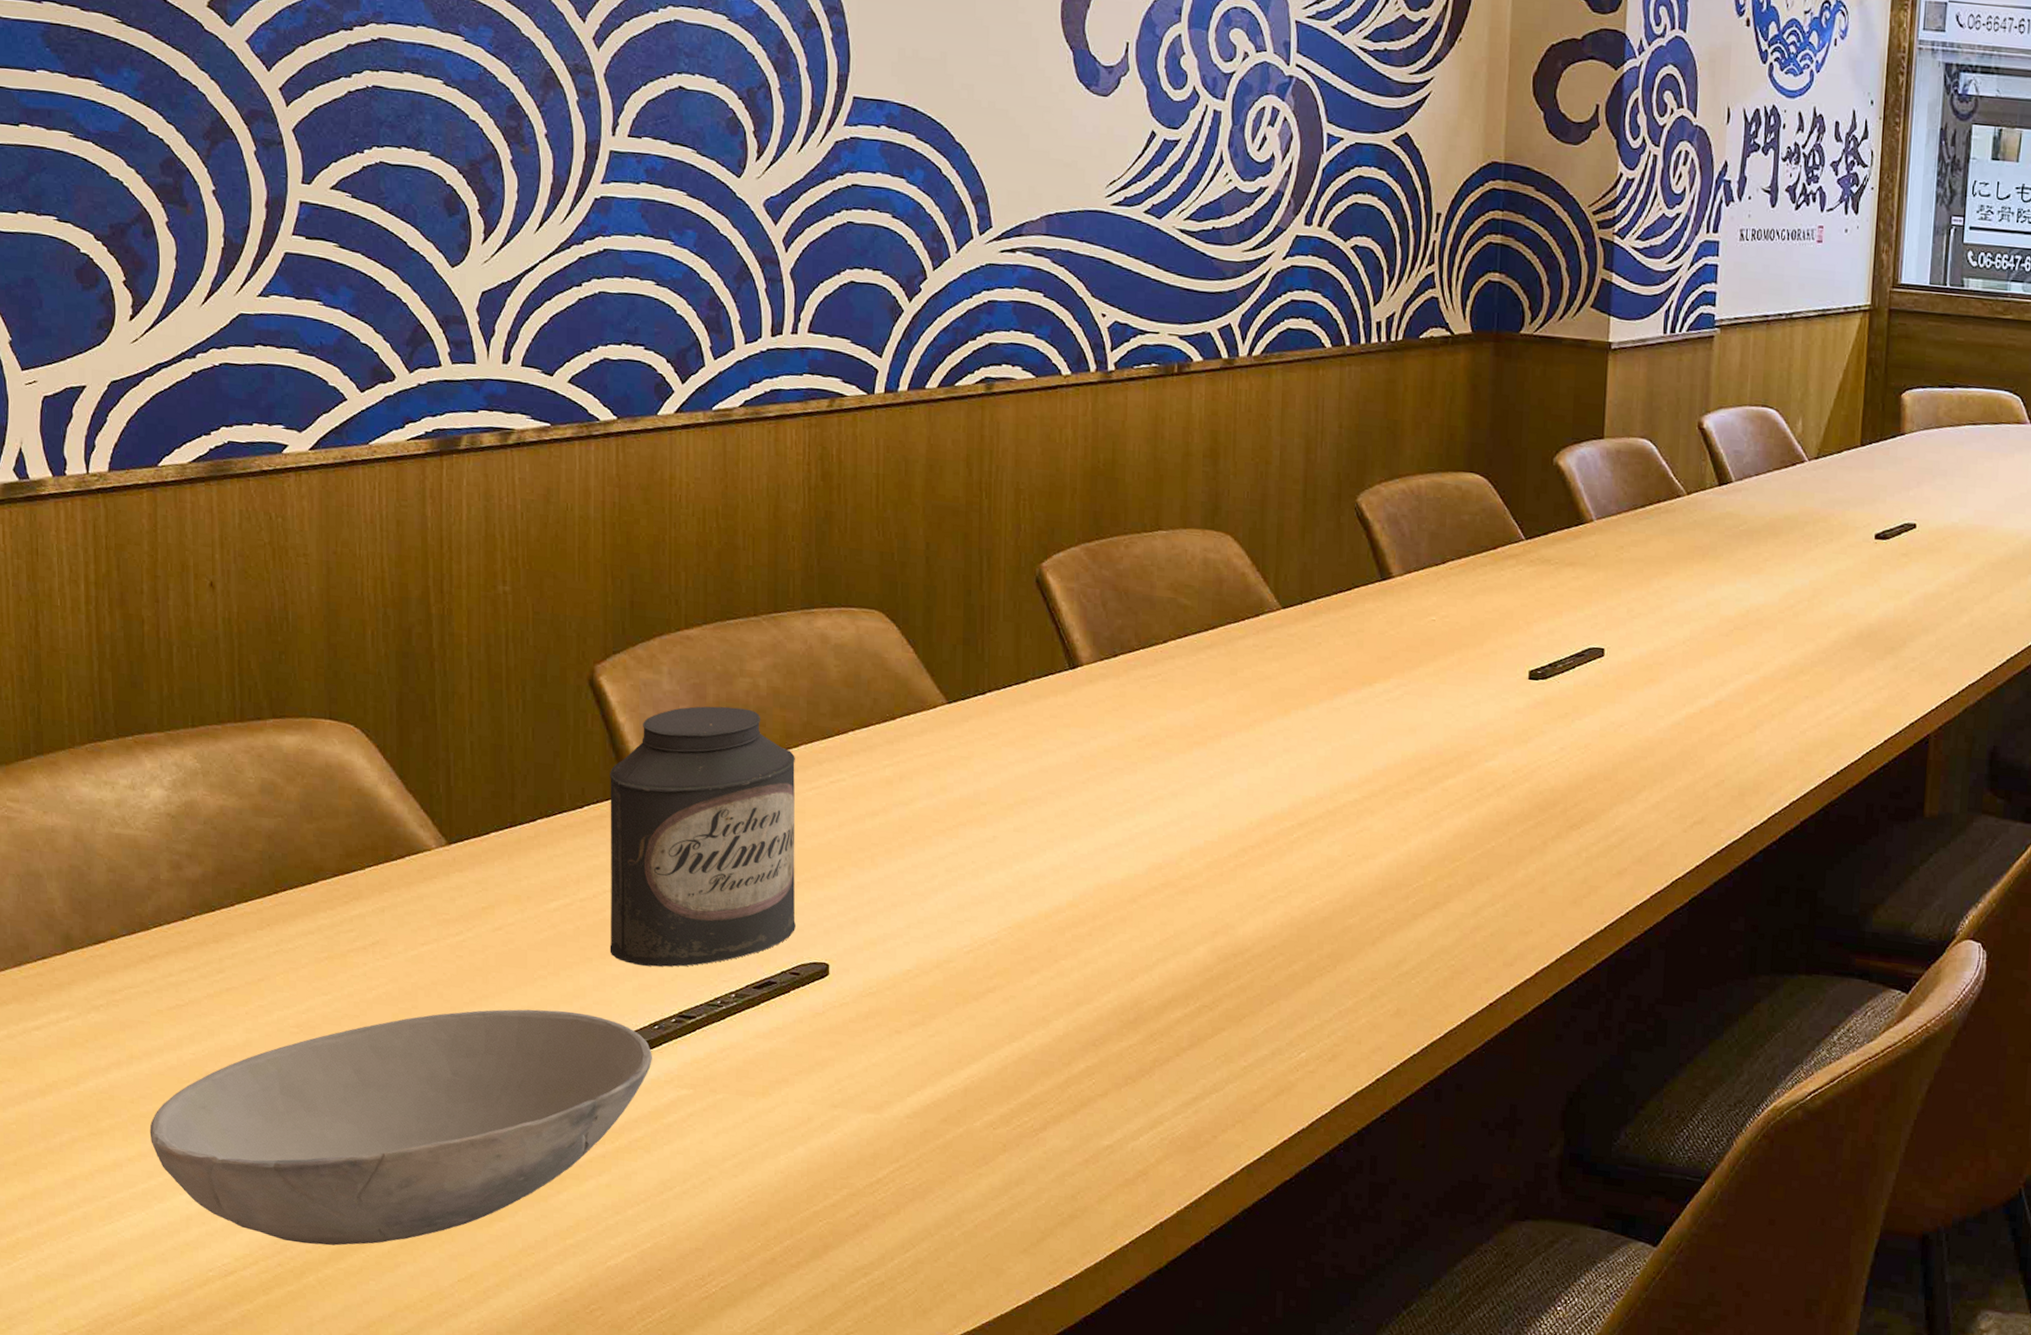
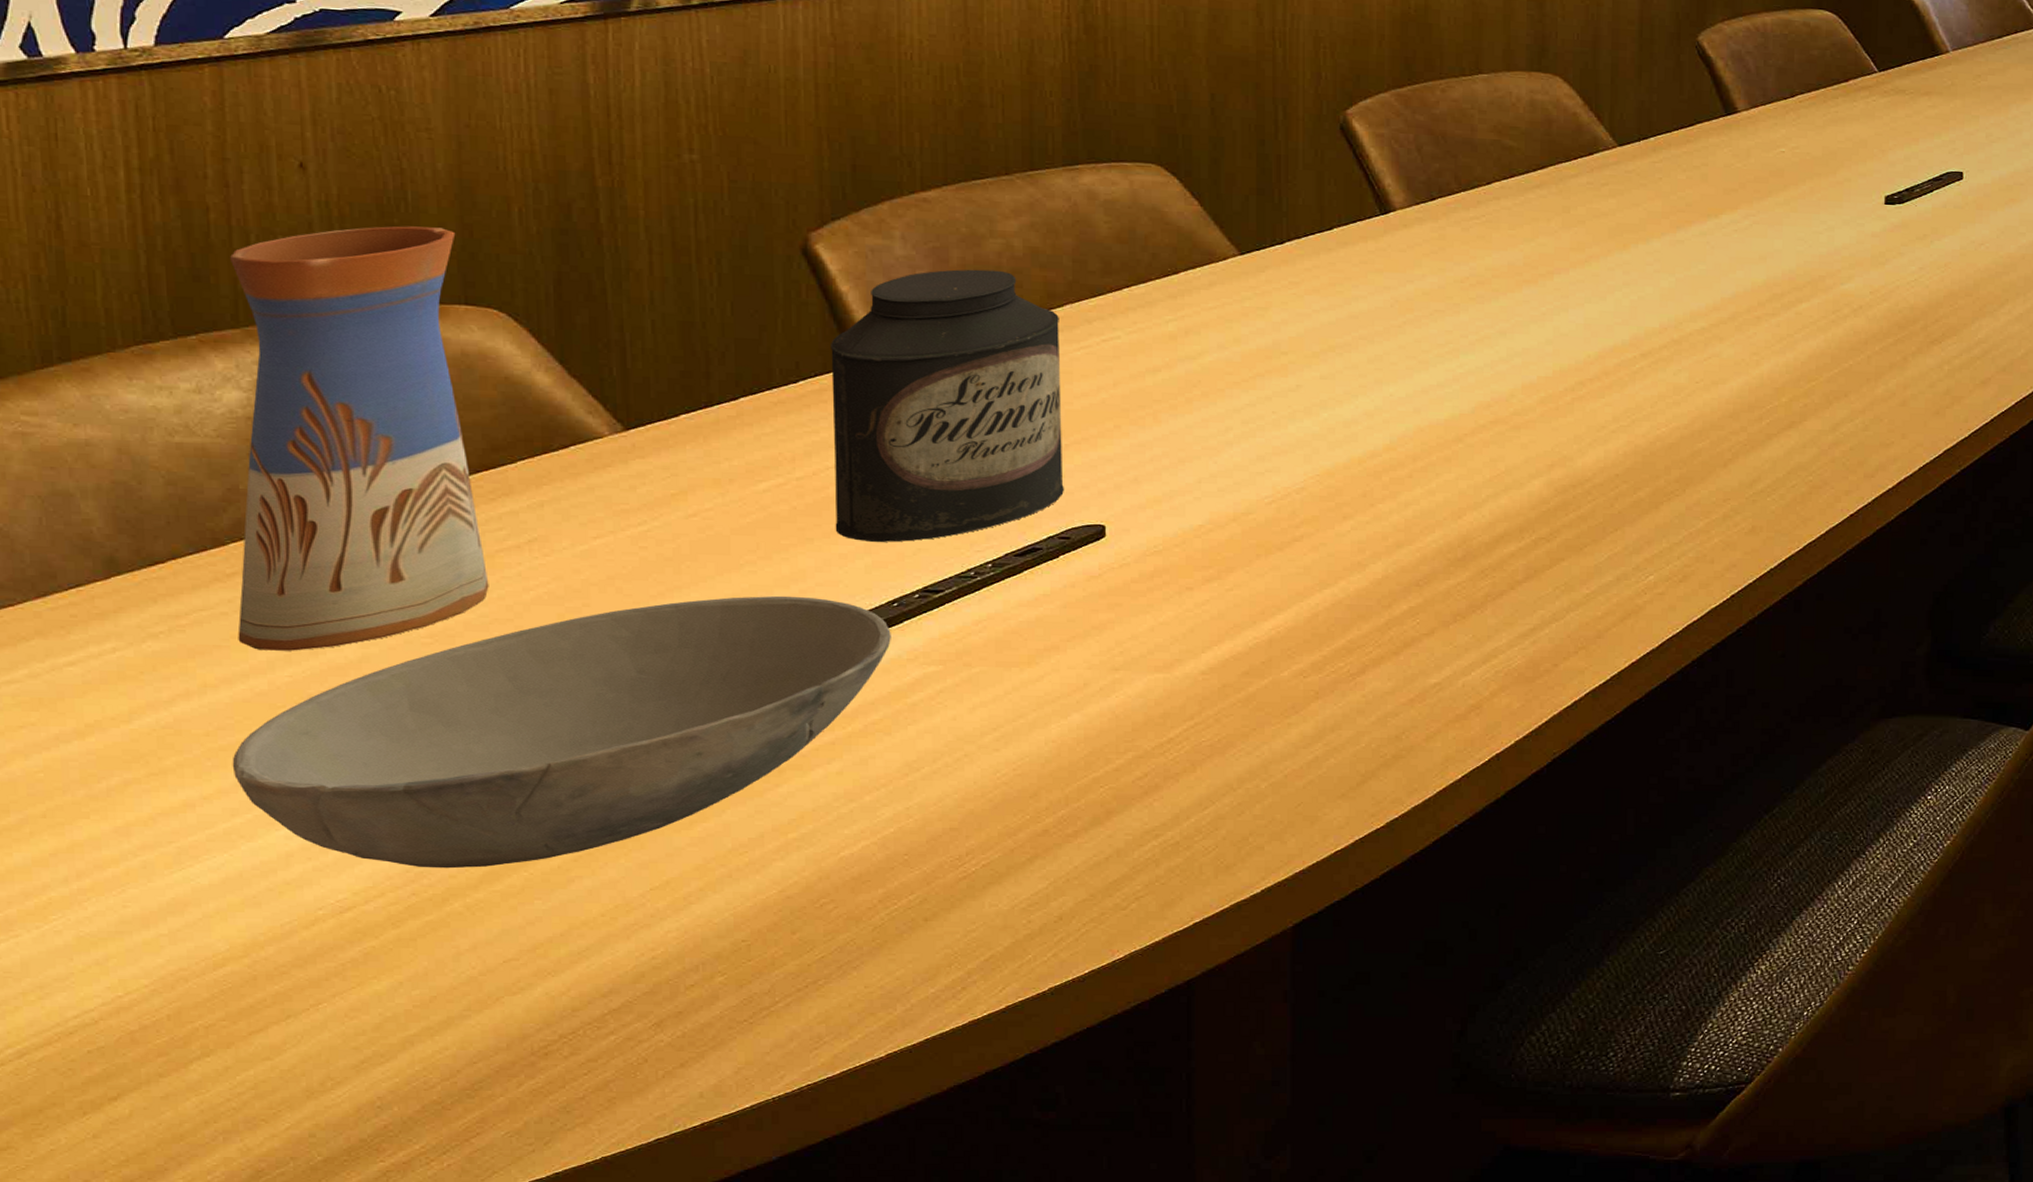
vase: none [156,643,342,1031] -> present [229,226,489,651]

